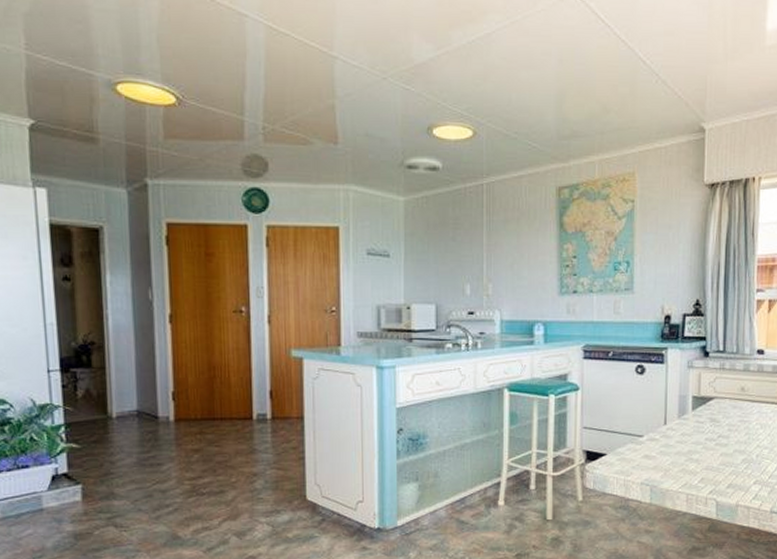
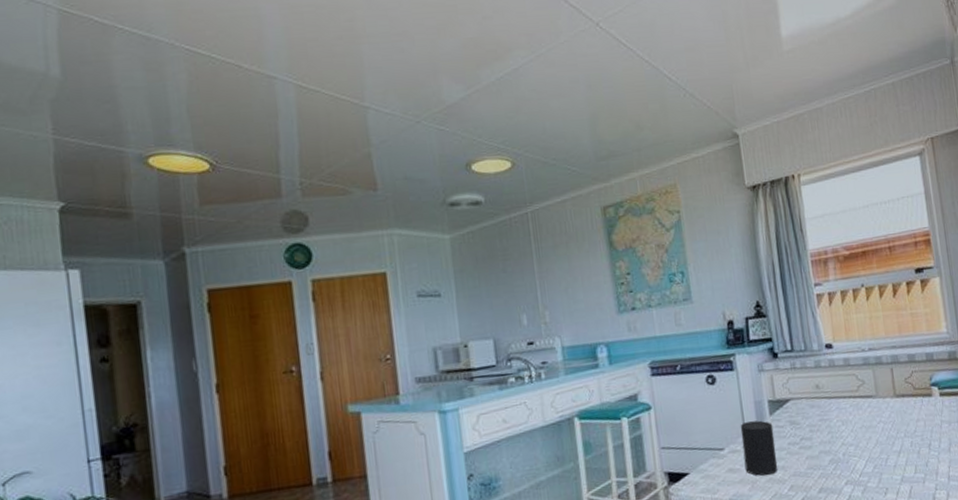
cup: none [660,414,694,465] -> present [740,420,778,476]

